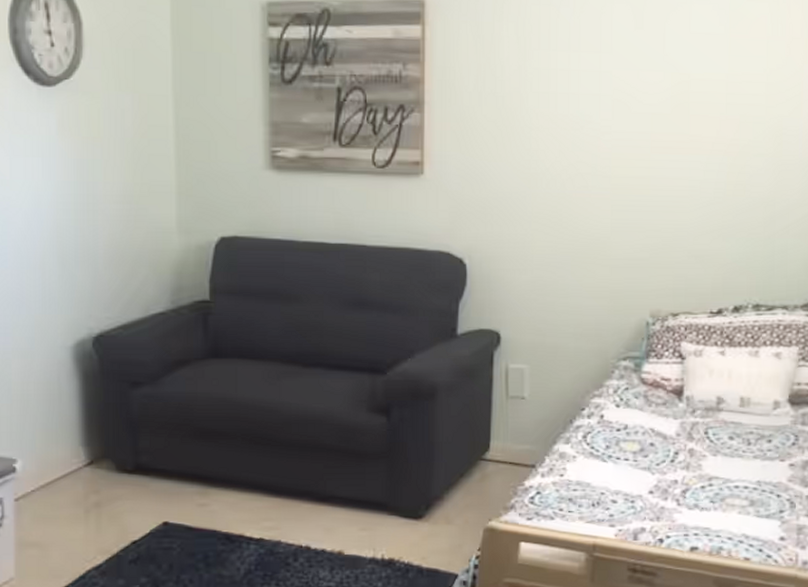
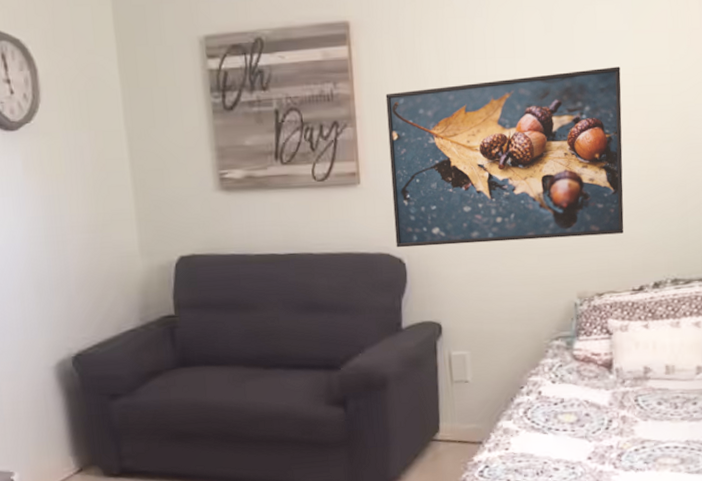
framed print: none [457,71,713,251] -> present [385,66,624,248]

